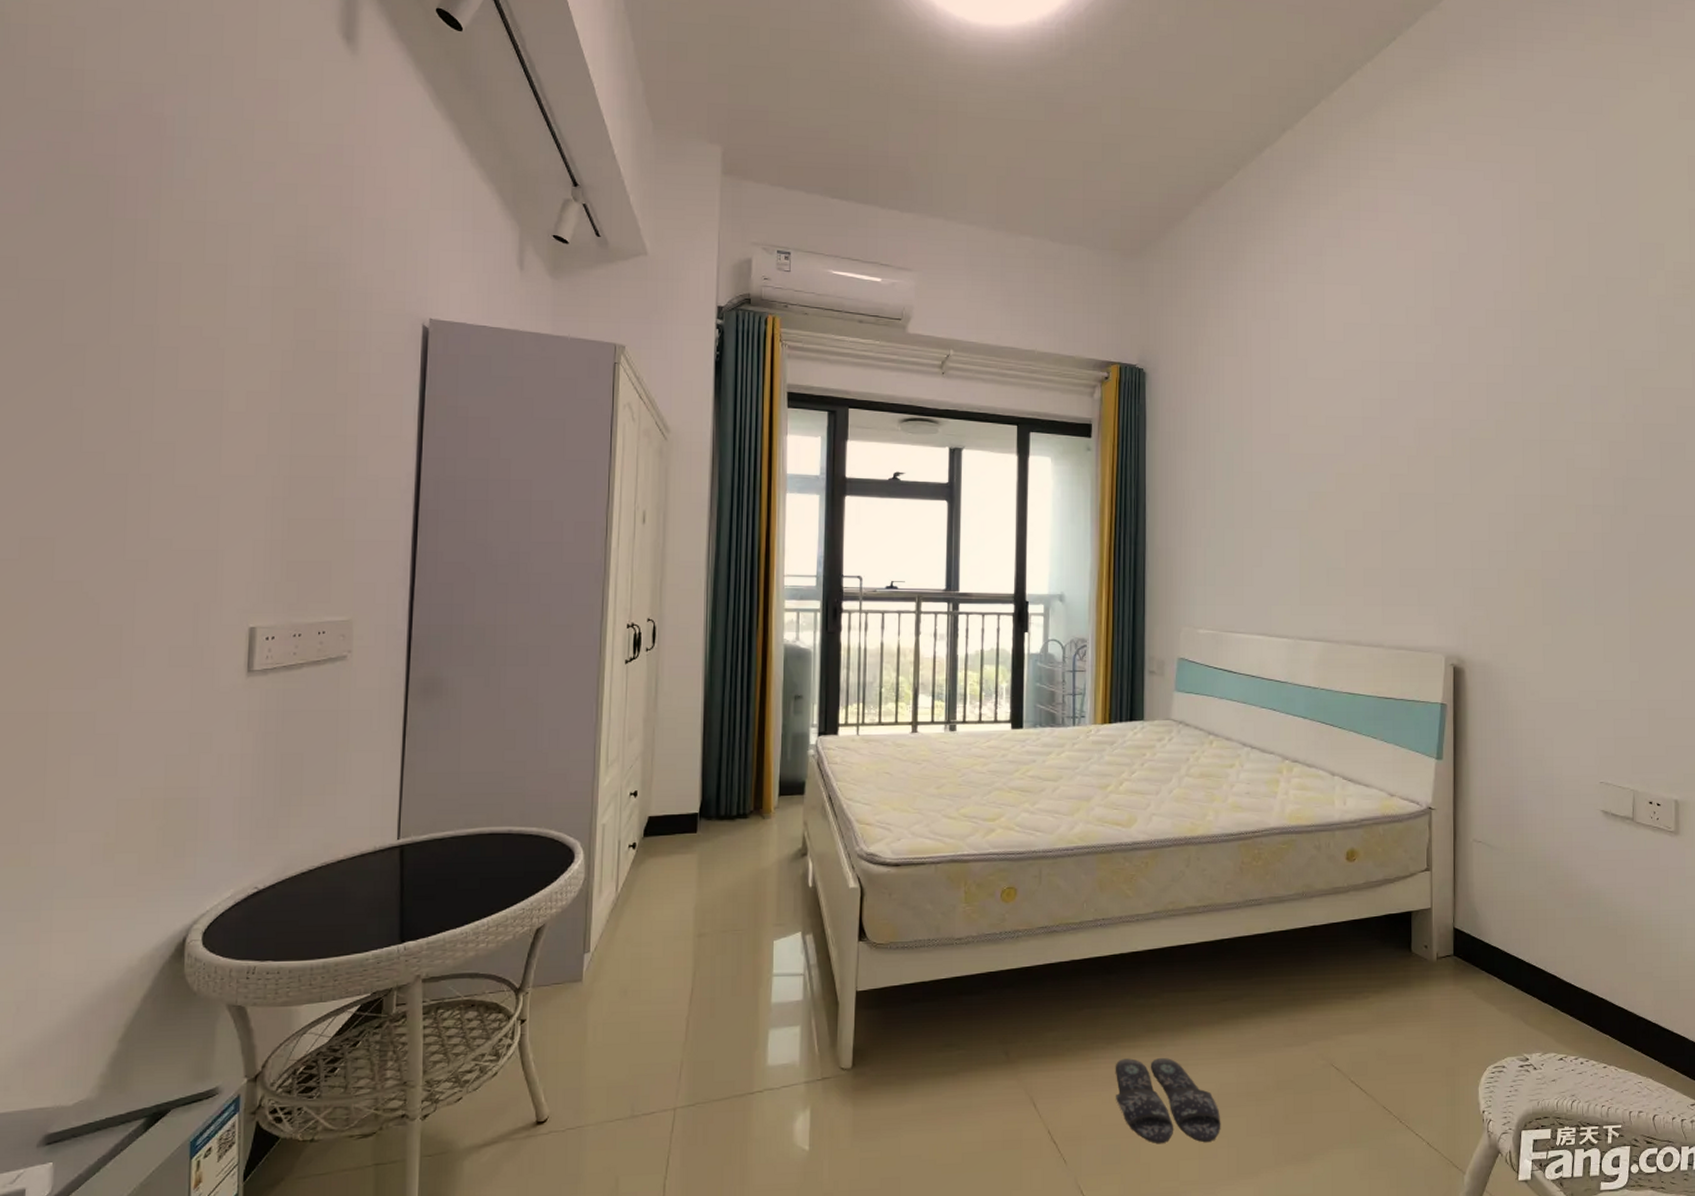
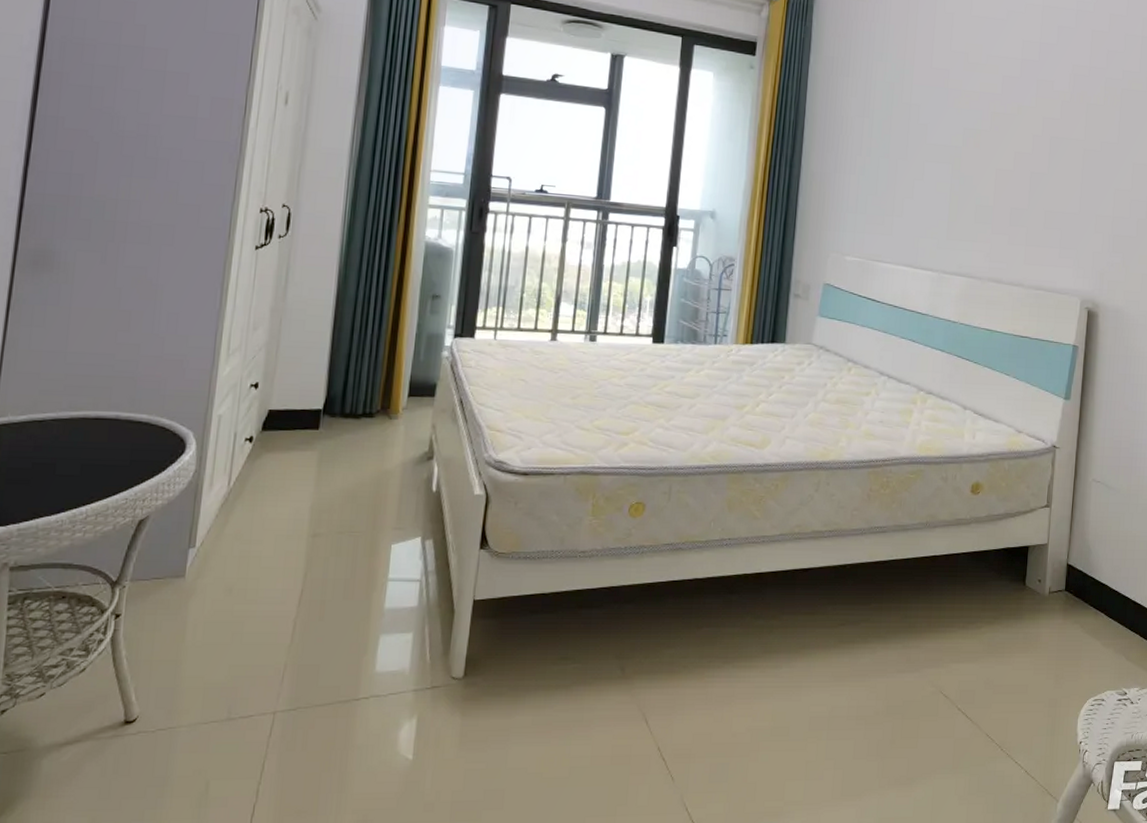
slippers: present [1115,1058,1221,1143] -> none [727,678,830,763]

